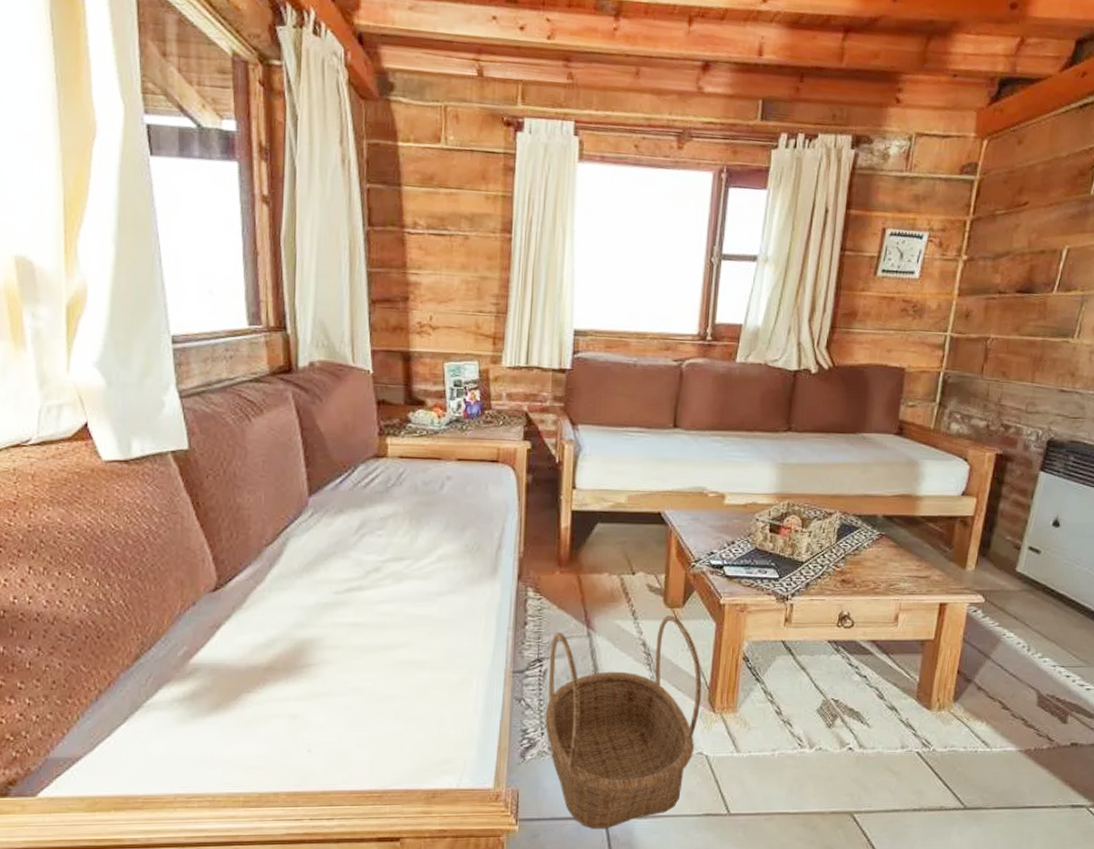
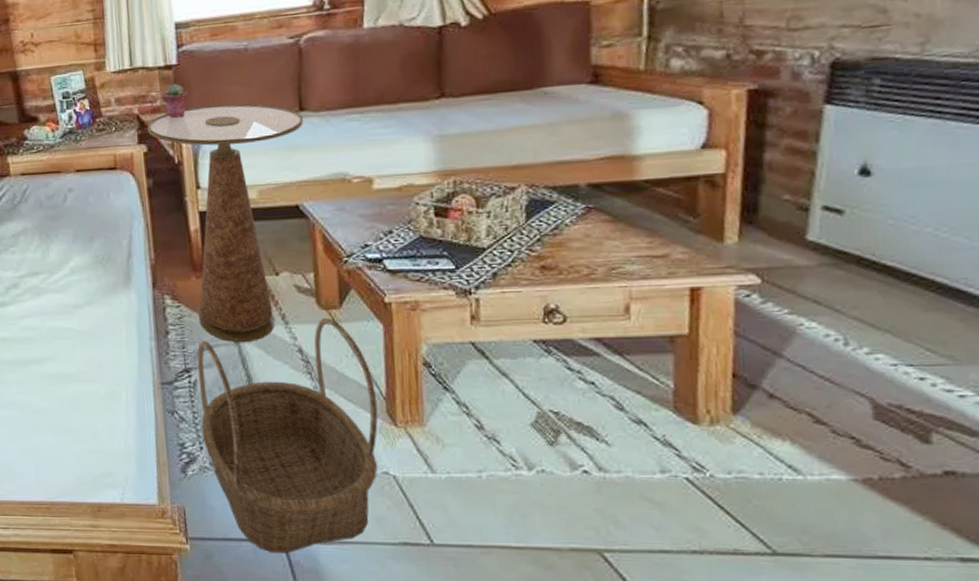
side table: none [534,411,675,636] -> present [147,103,303,343]
potted succulent: none [552,387,578,421] -> present [162,84,189,119]

